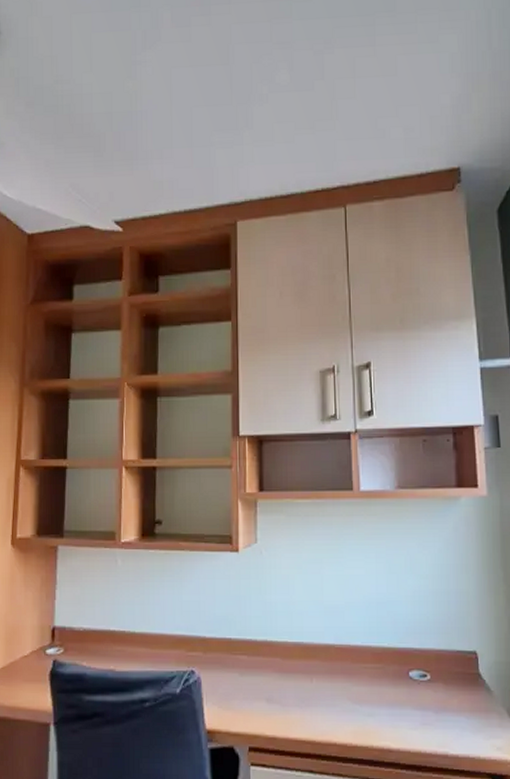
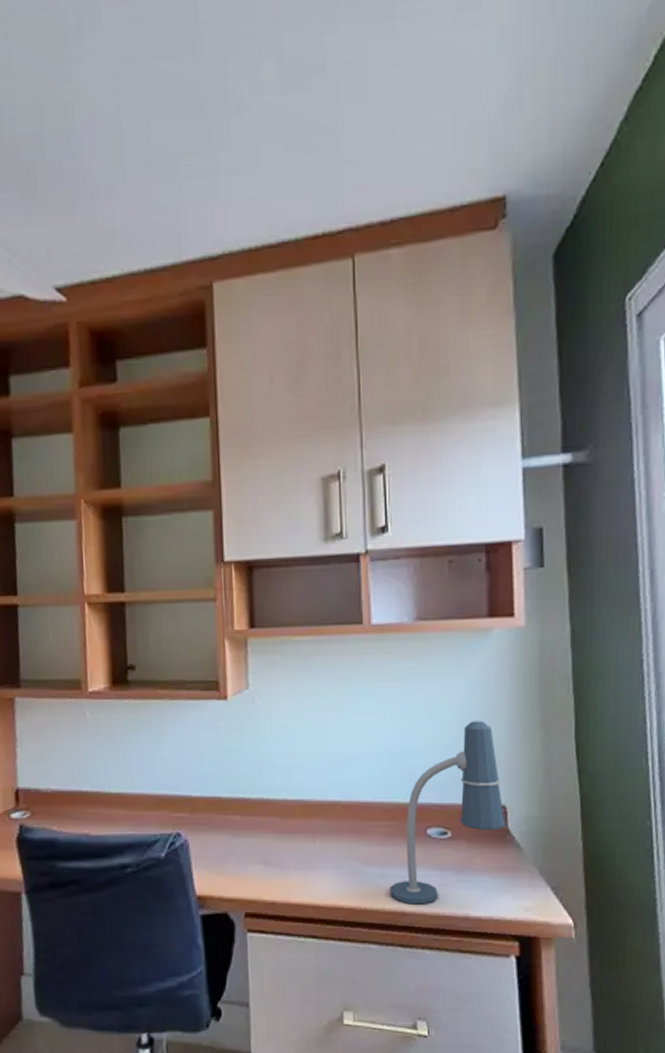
desk lamp: none [377,575,477,742] -> present [389,721,506,904]

